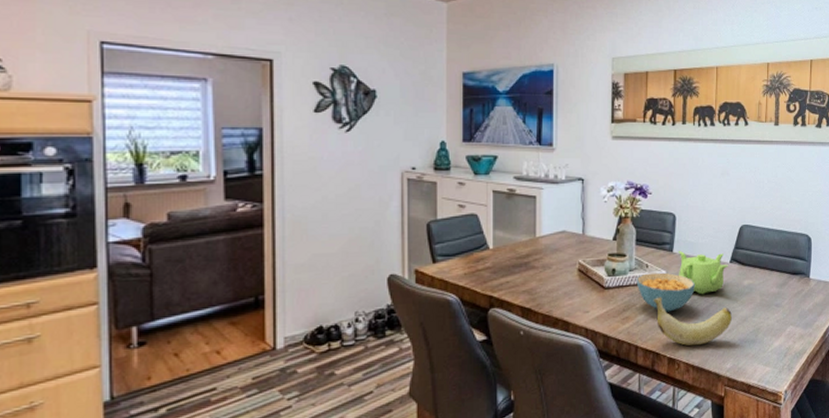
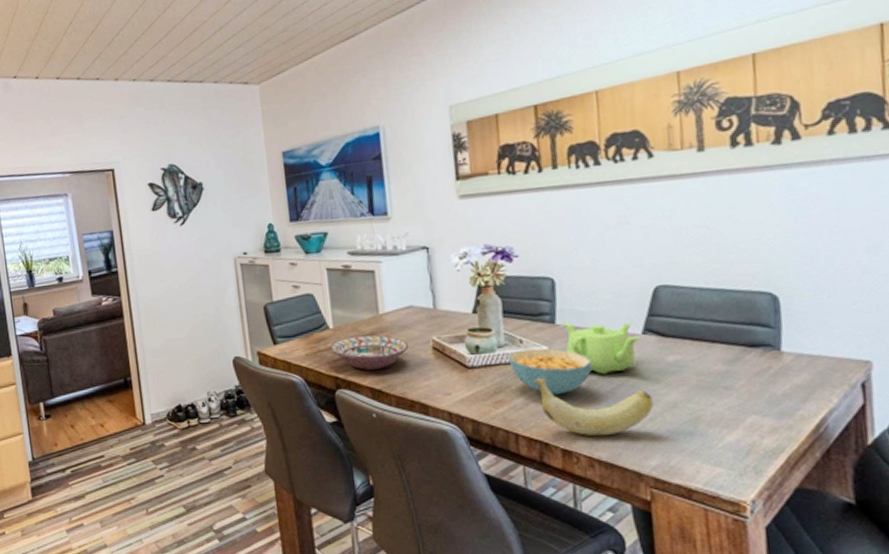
decorative bowl: none [488,257,559,289] -> present [330,335,409,370]

